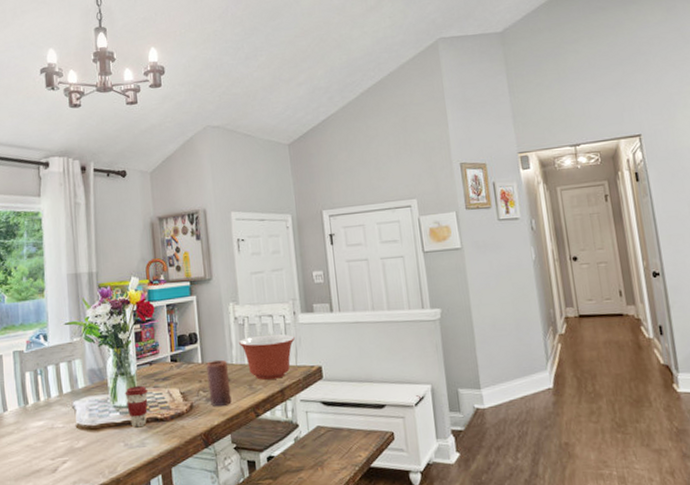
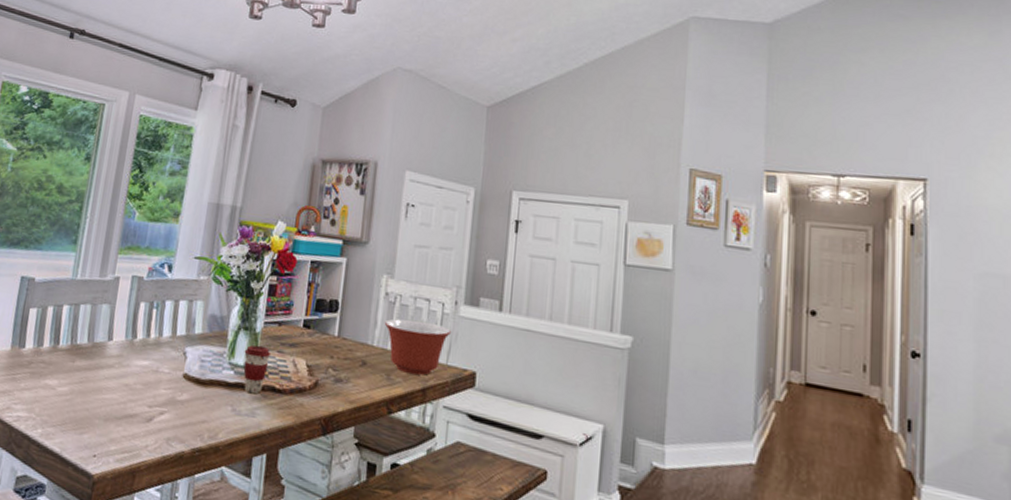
candle: present [206,359,232,406] -> none [338,336,367,392]

